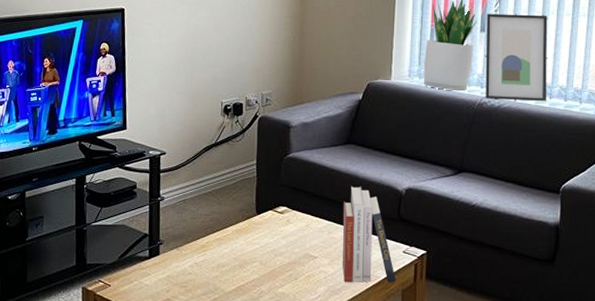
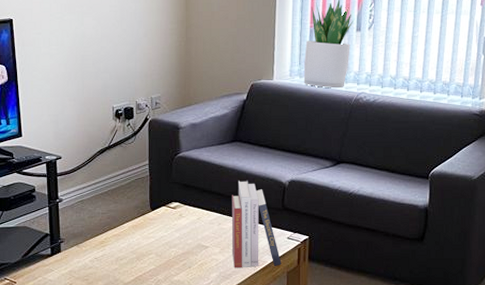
picture frame: present [484,13,548,102] -> none [360,12,419,97]

